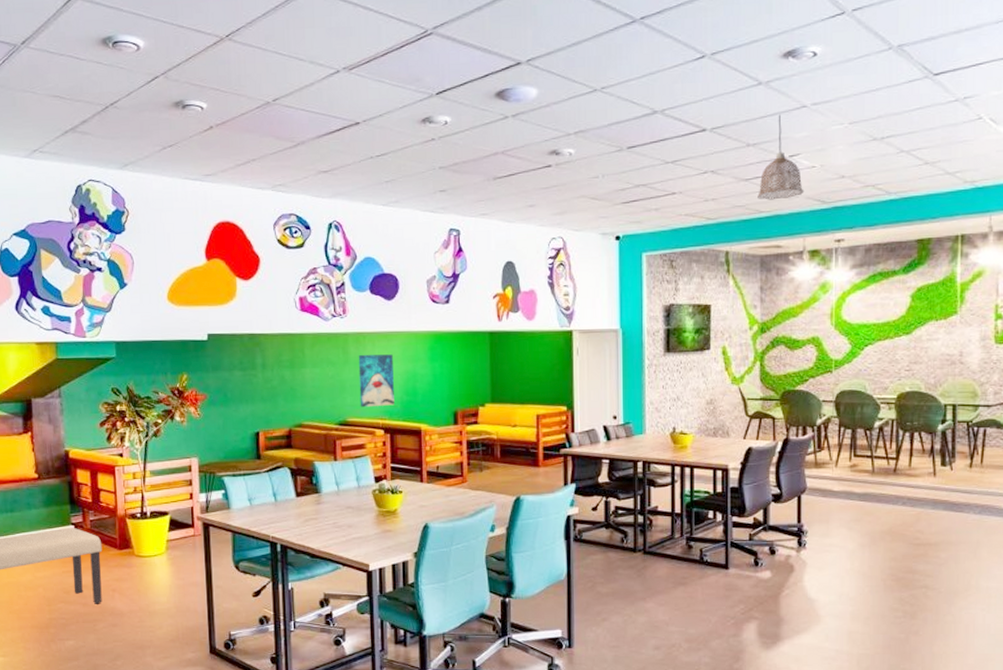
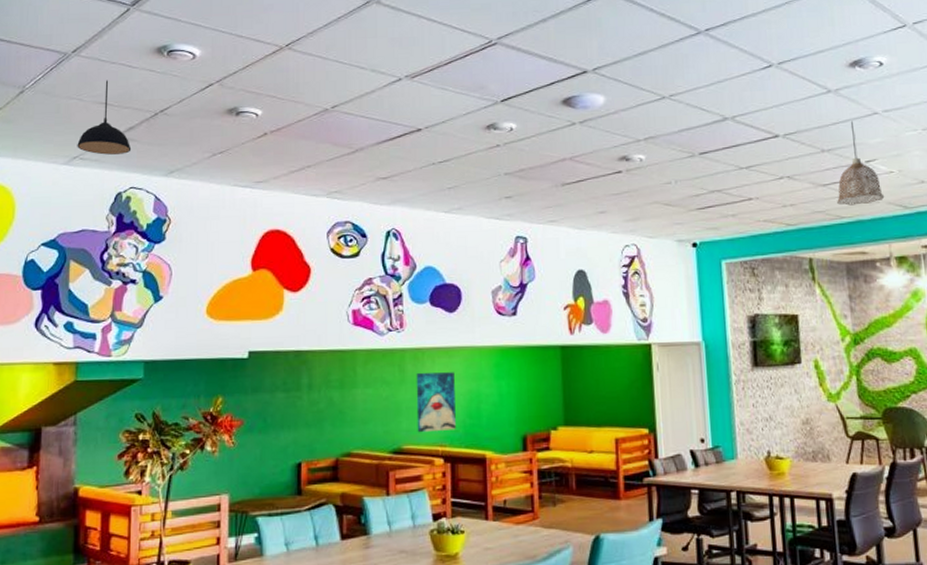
pendant light: none [35,72,87,148] -> present [77,80,132,155]

